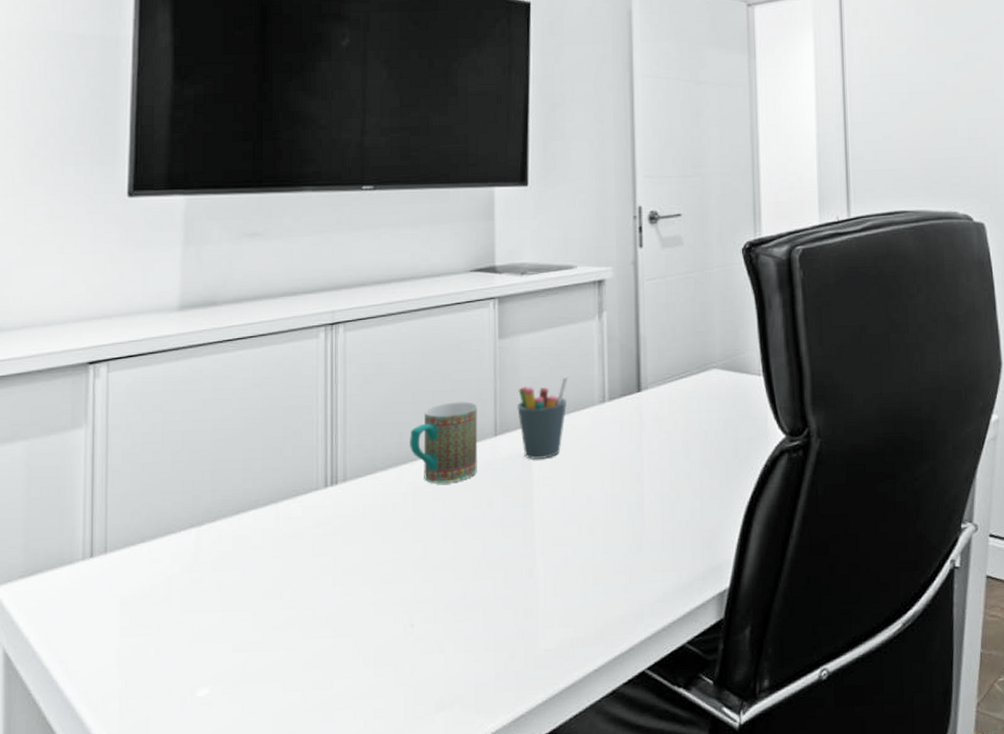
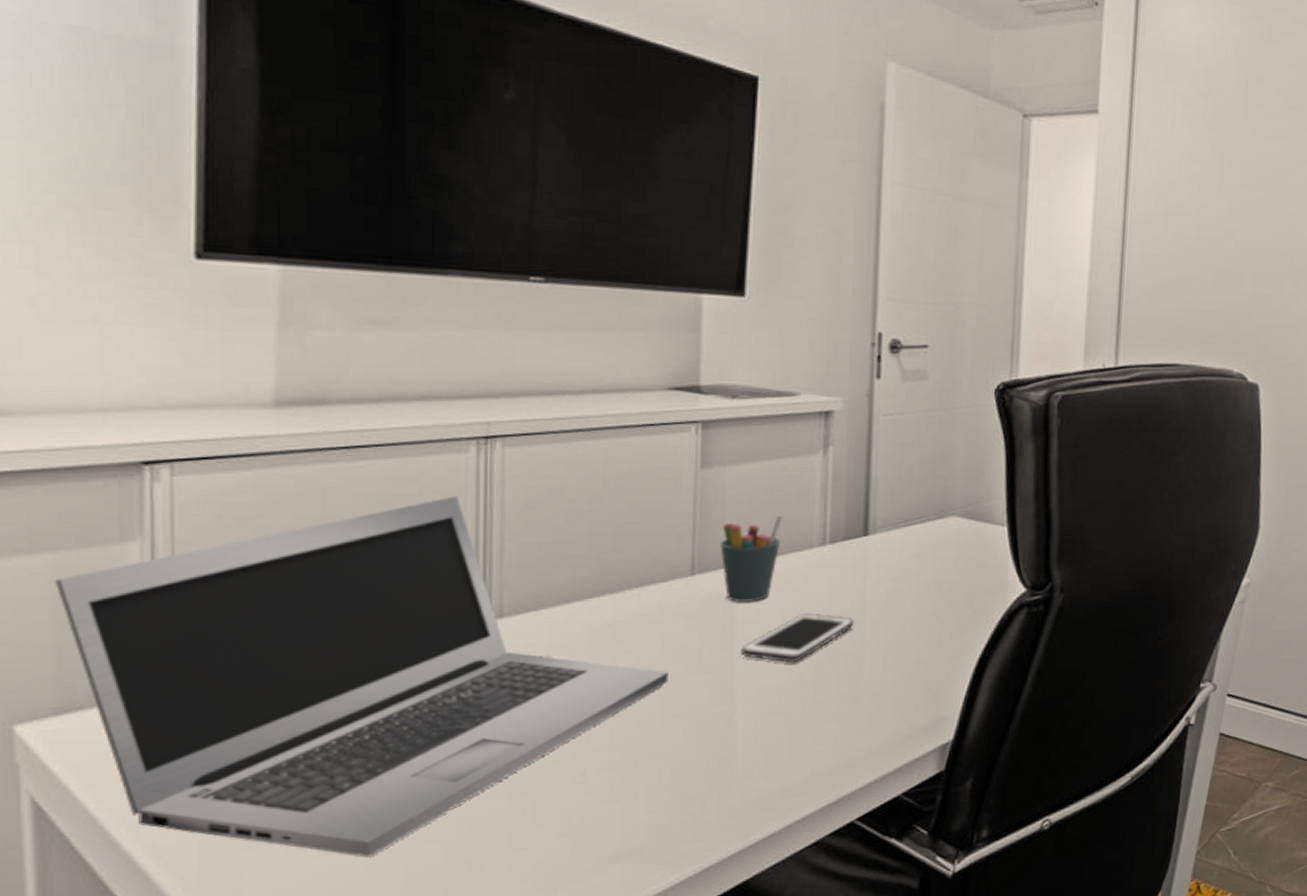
laptop: none [26,375,479,704] -> present [54,495,668,857]
mug: present [410,402,478,483] -> none [585,535,672,623]
cell phone: none [538,467,634,515] -> present [741,613,855,663]

